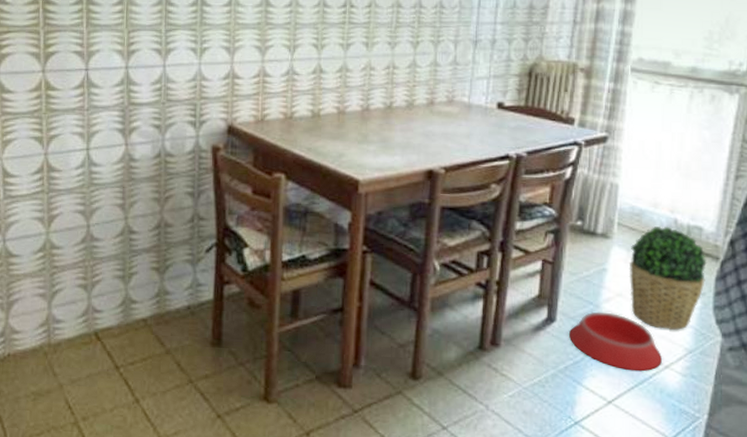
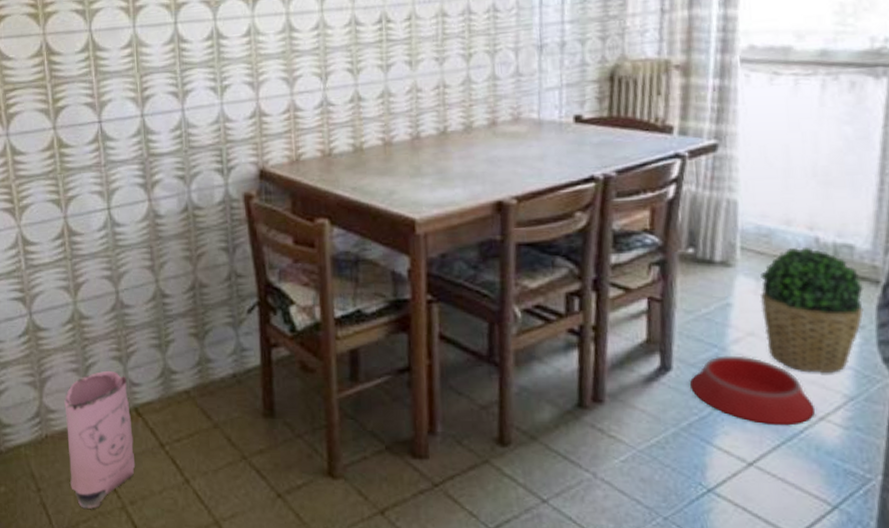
bag: none [28,296,91,424] -> present [64,370,136,510]

